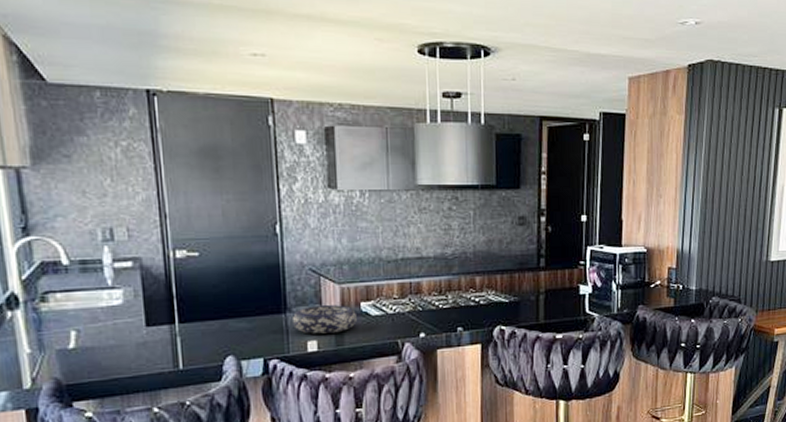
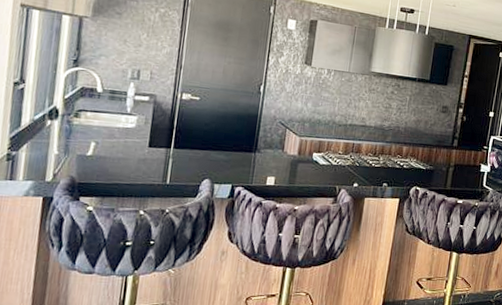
decorative bowl: present [293,305,357,334] -> none [259,150,309,174]

